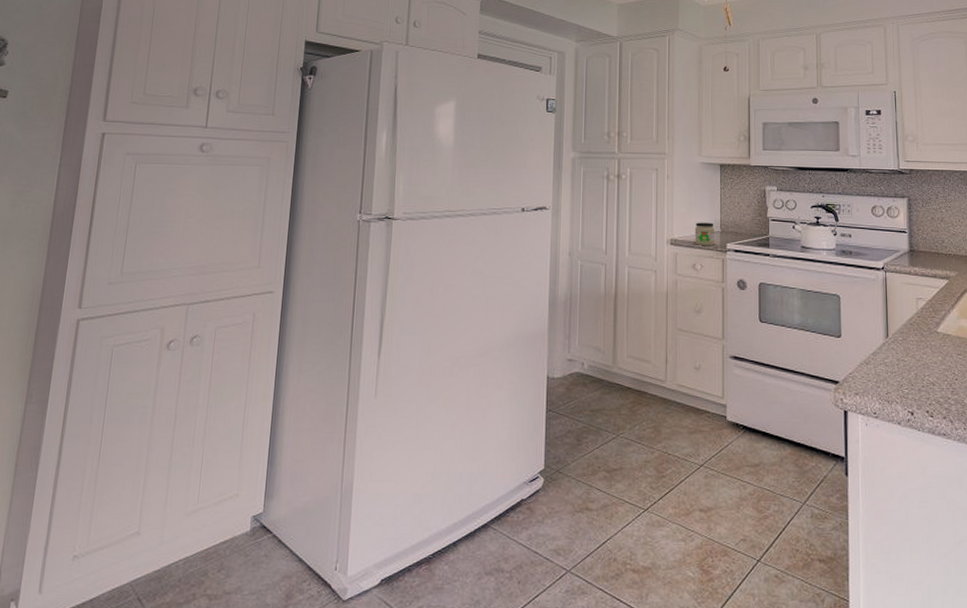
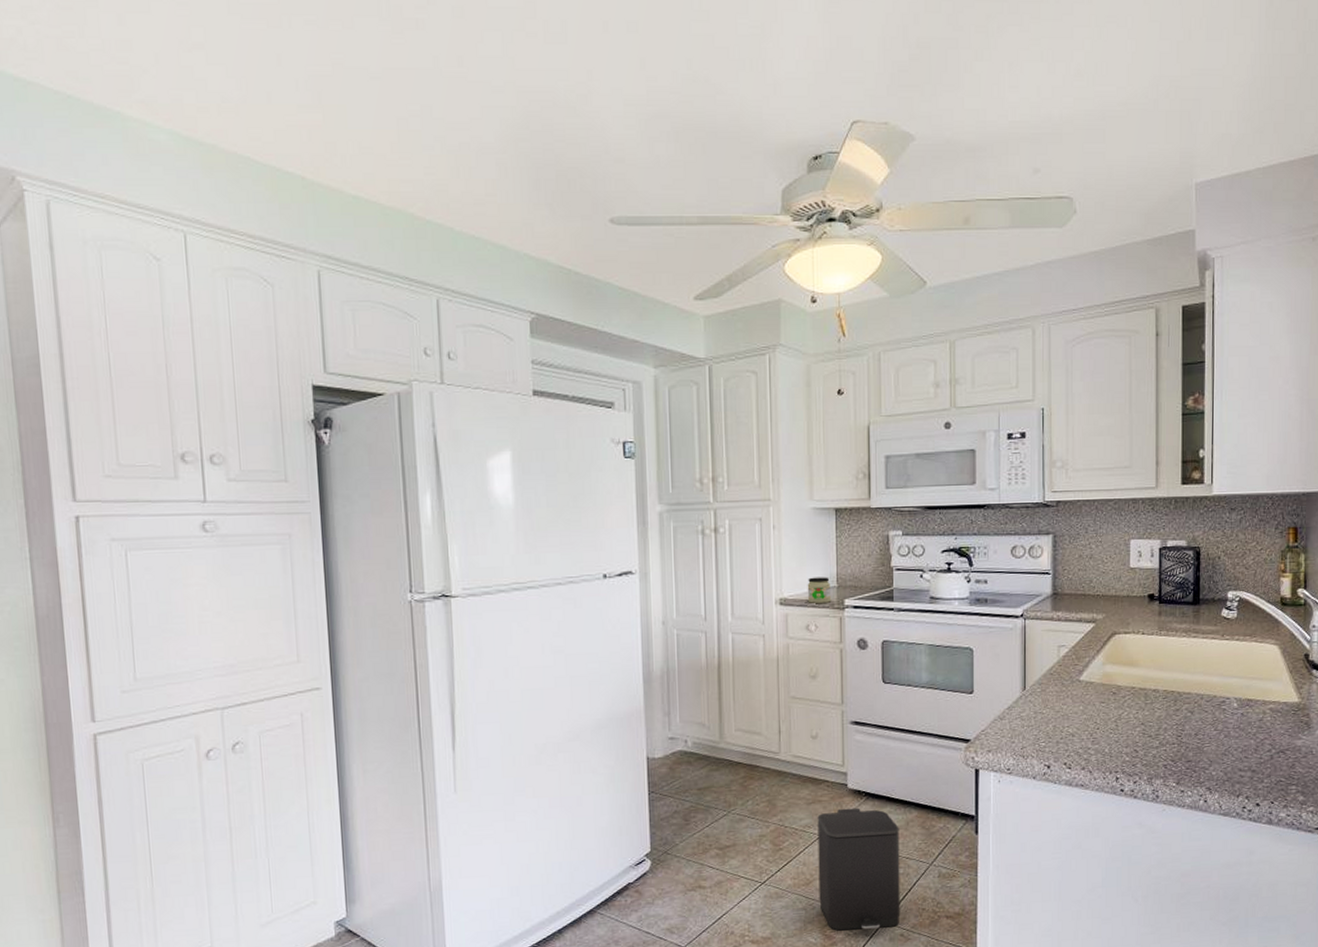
pedal bin: none [698,440,775,568] -> present [817,807,900,931]

